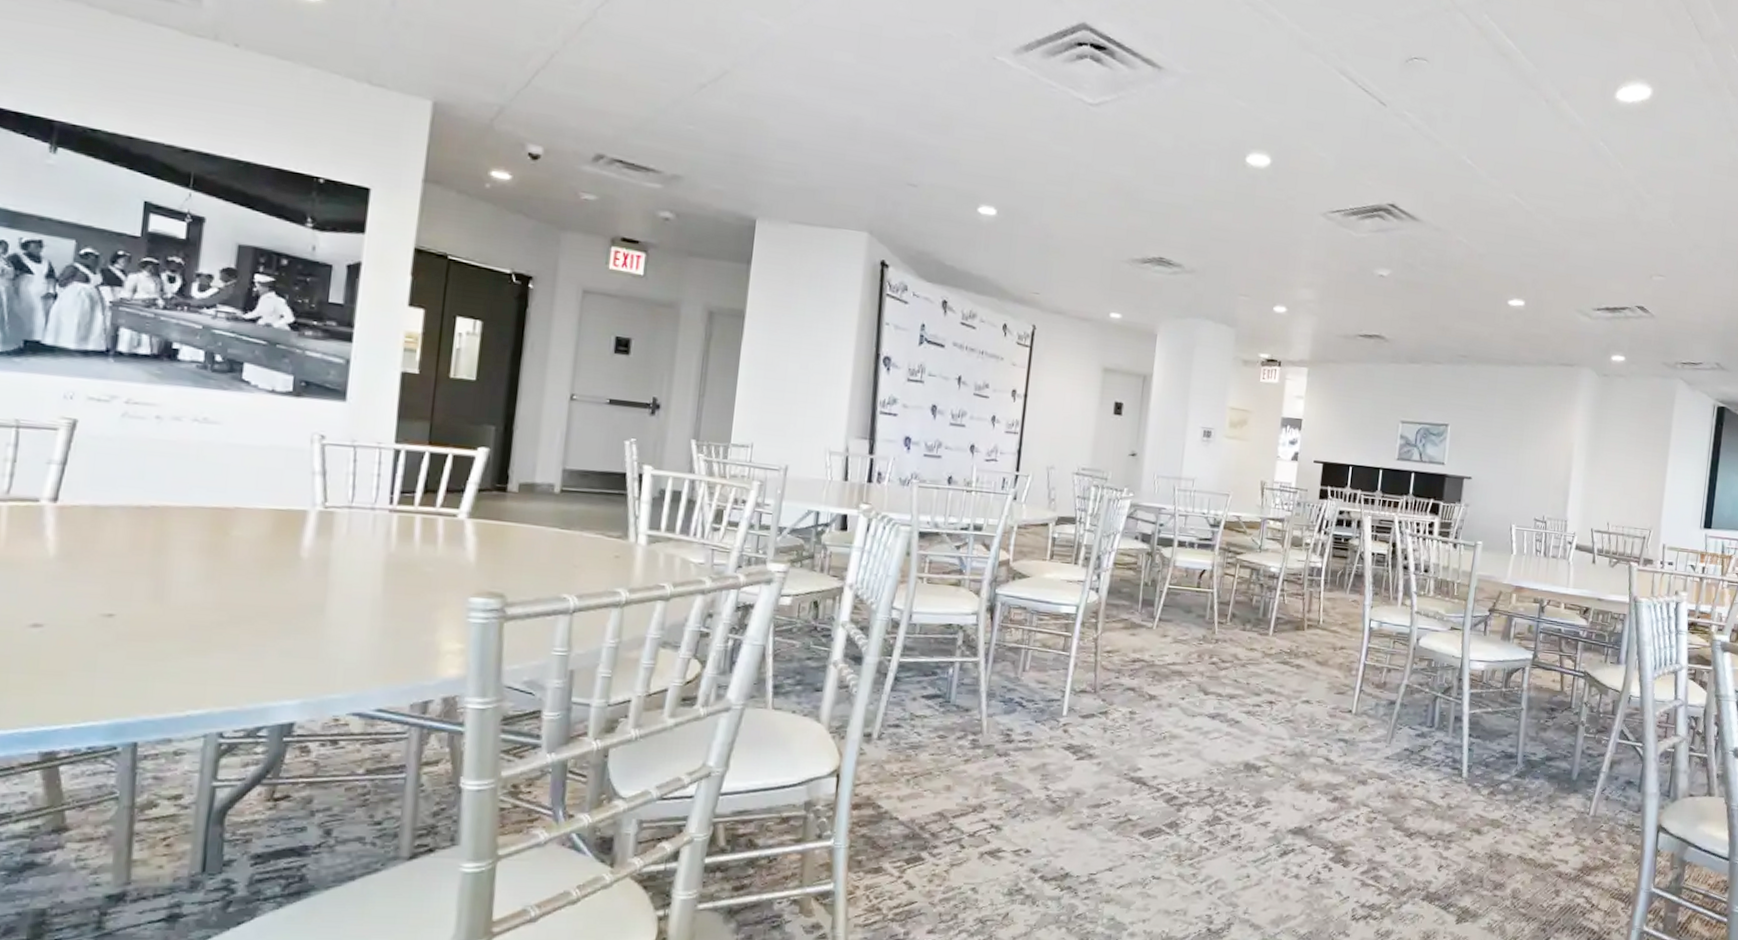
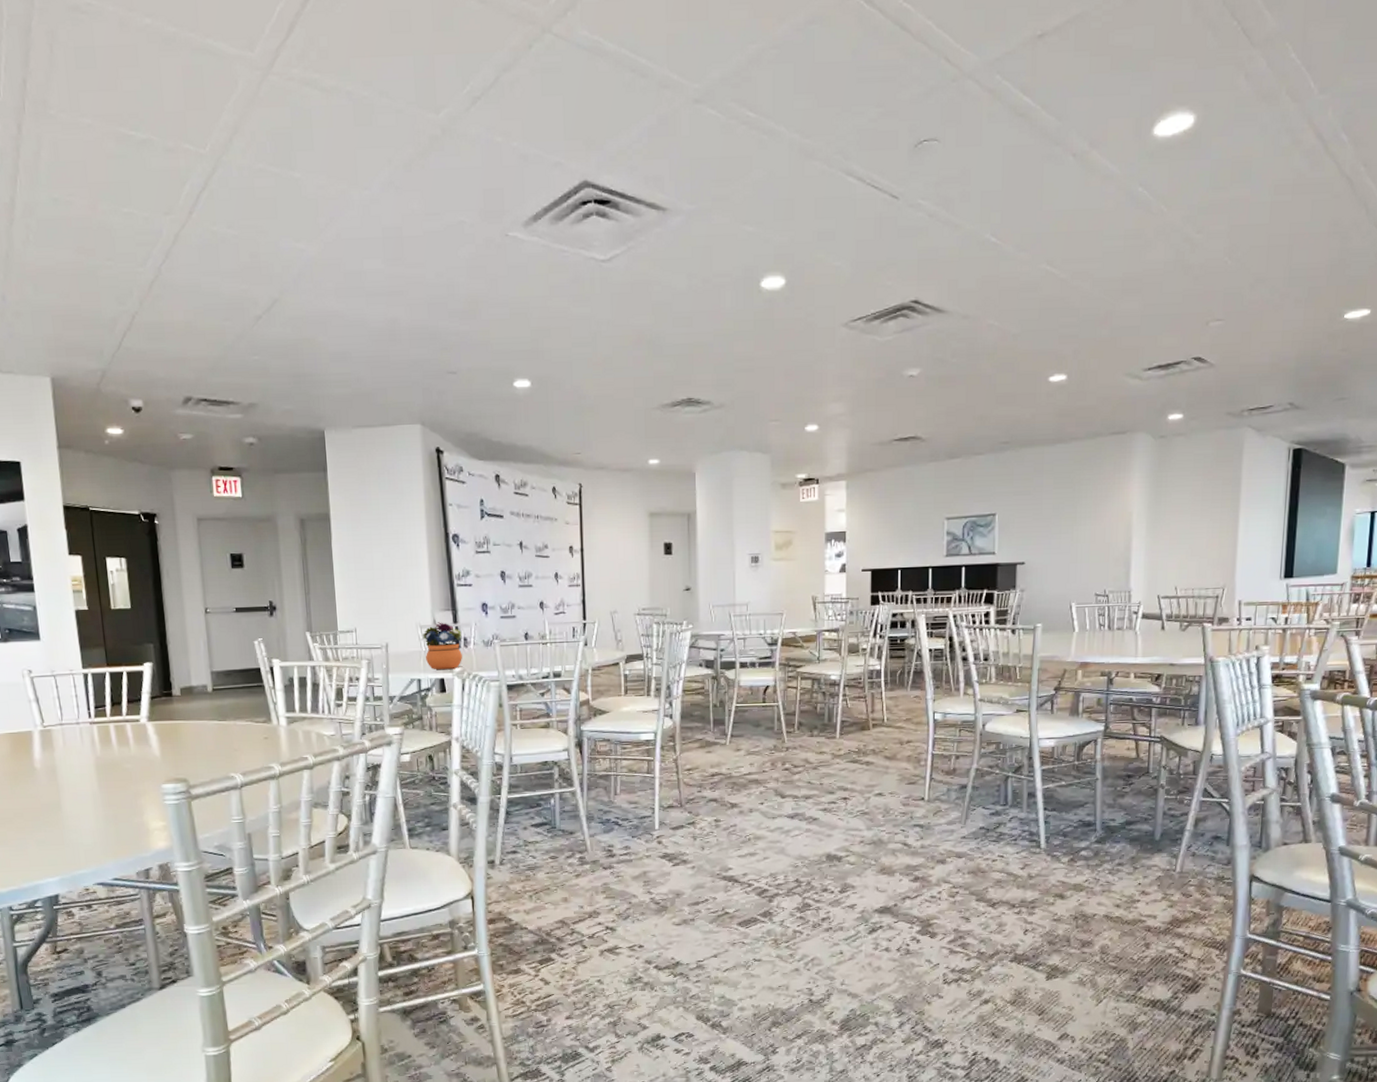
flower arrangement: none [830,450,877,506] -> present [422,622,462,670]

